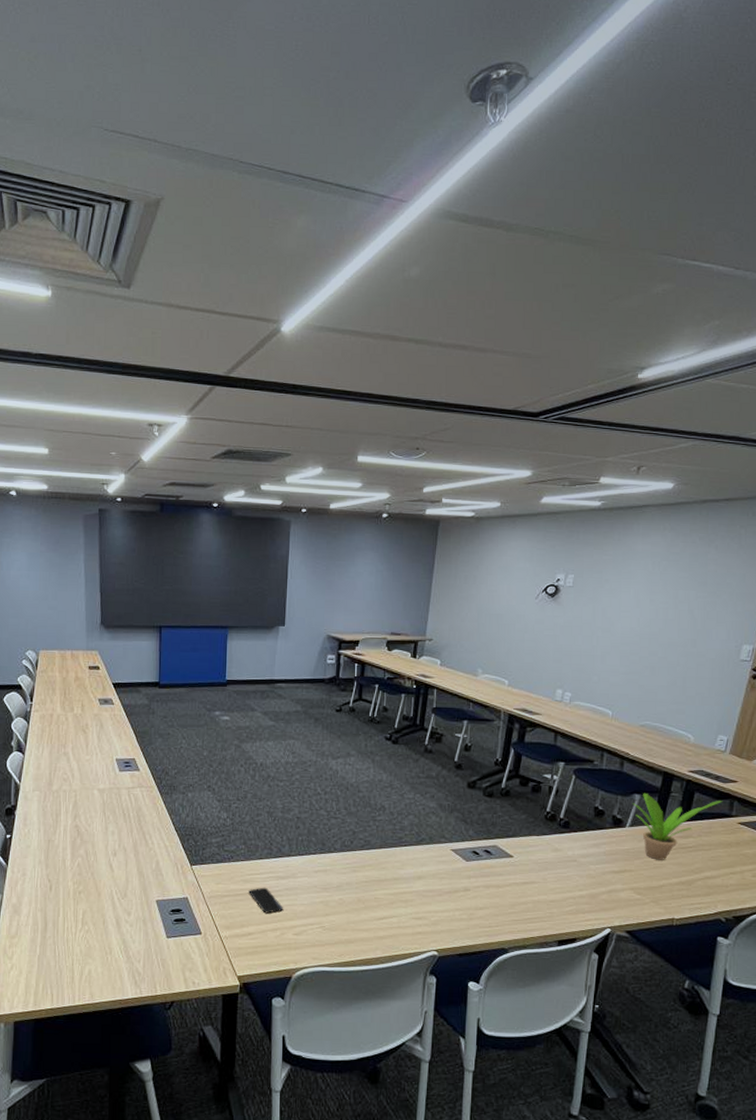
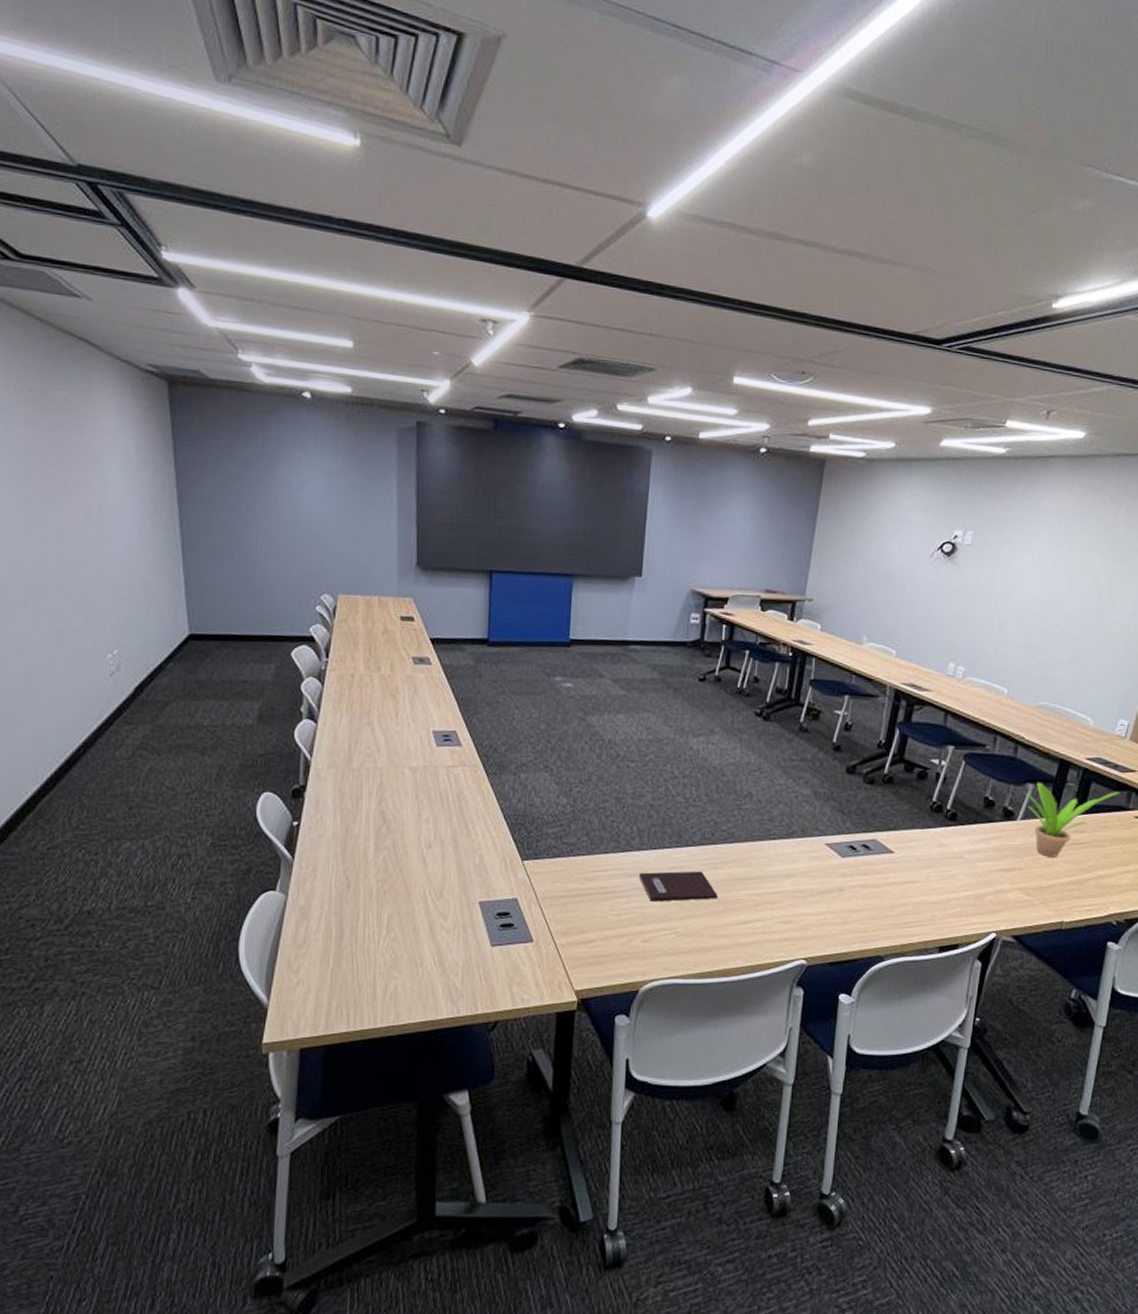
smartphone: present [248,887,284,914] -> none [590,886,632,917]
notebook: none [290,873,358,900] -> present [639,871,718,902]

